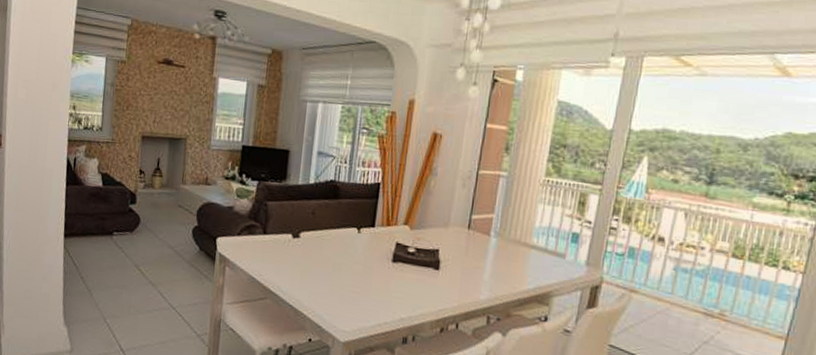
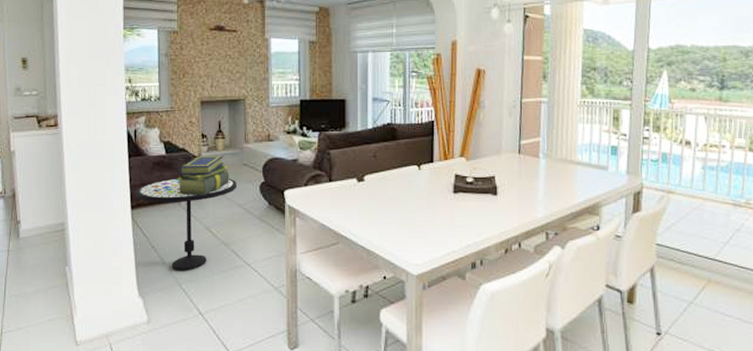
side table: none [69,211,171,306] -> present [135,178,238,271]
stack of books: none [110,192,163,233] -> present [177,156,229,196]

